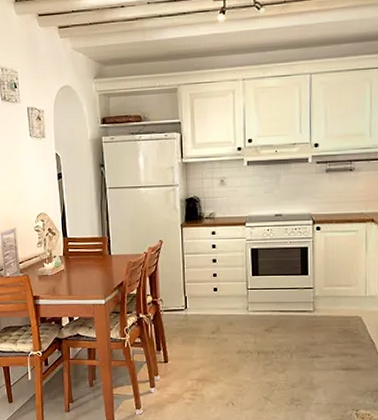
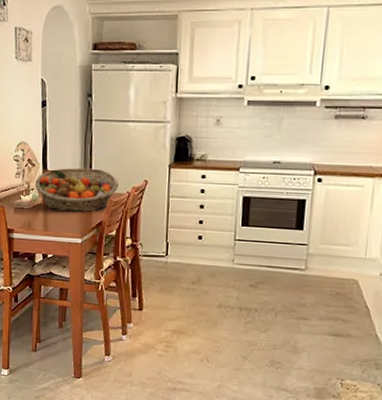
fruit basket: none [56,233,136,276] -> present [34,167,119,212]

